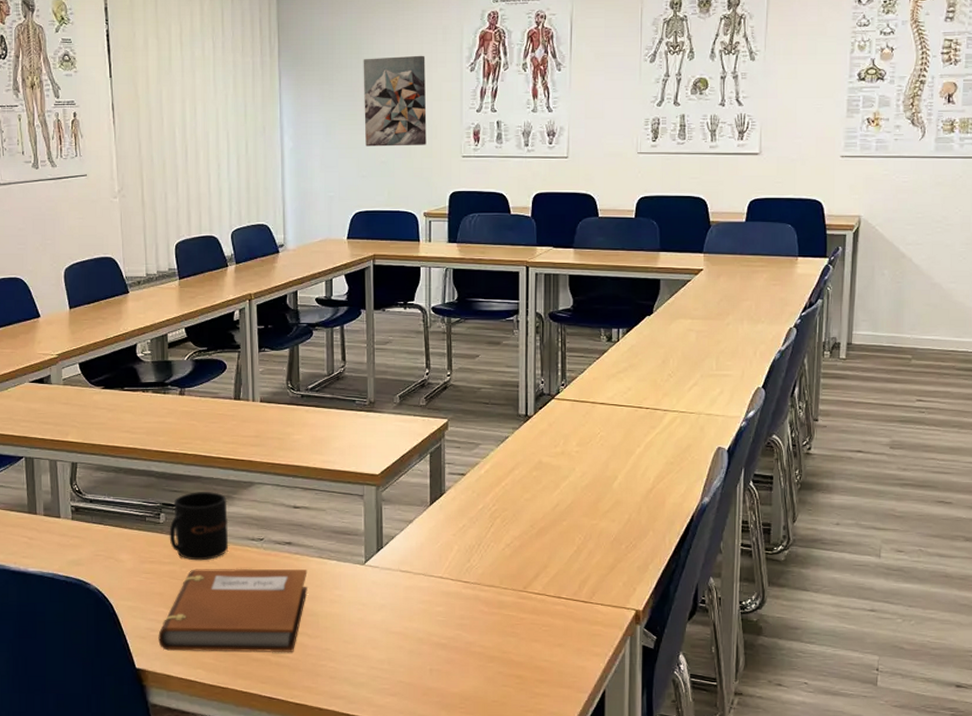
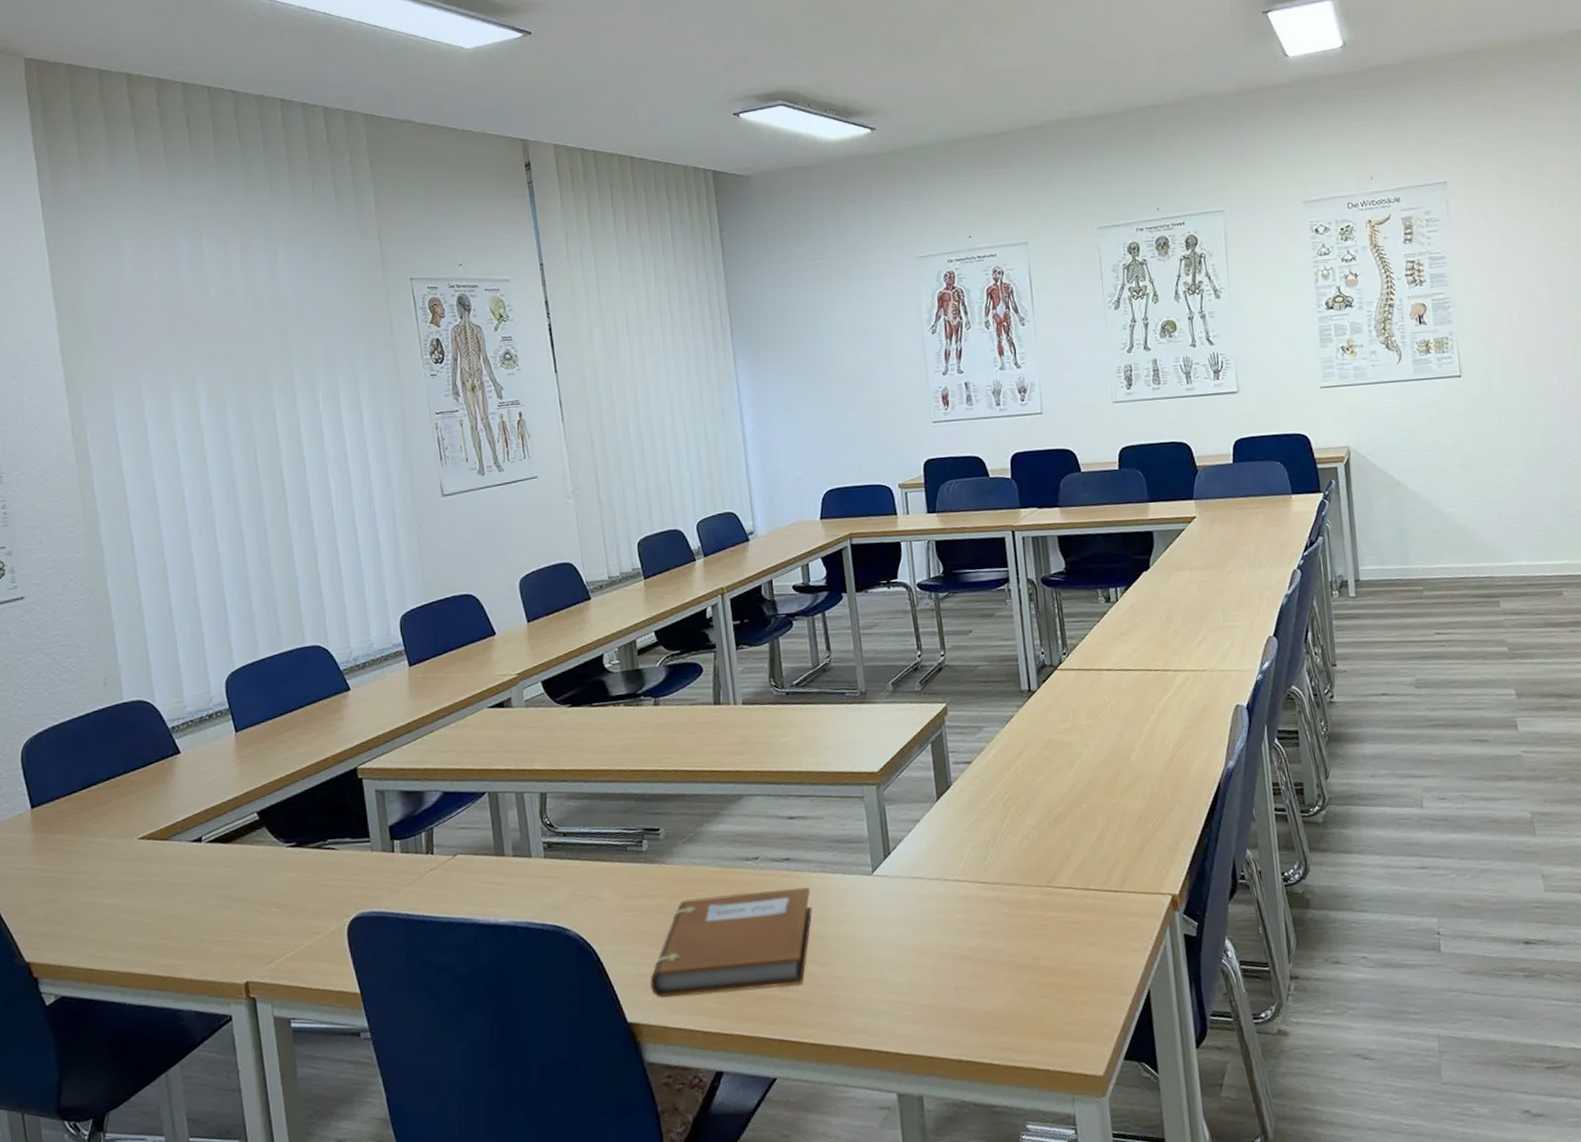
mug: present [169,492,229,561] -> none [653,809,721,890]
wall art: present [363,55,427,147] -> none [819,322,894,421]

